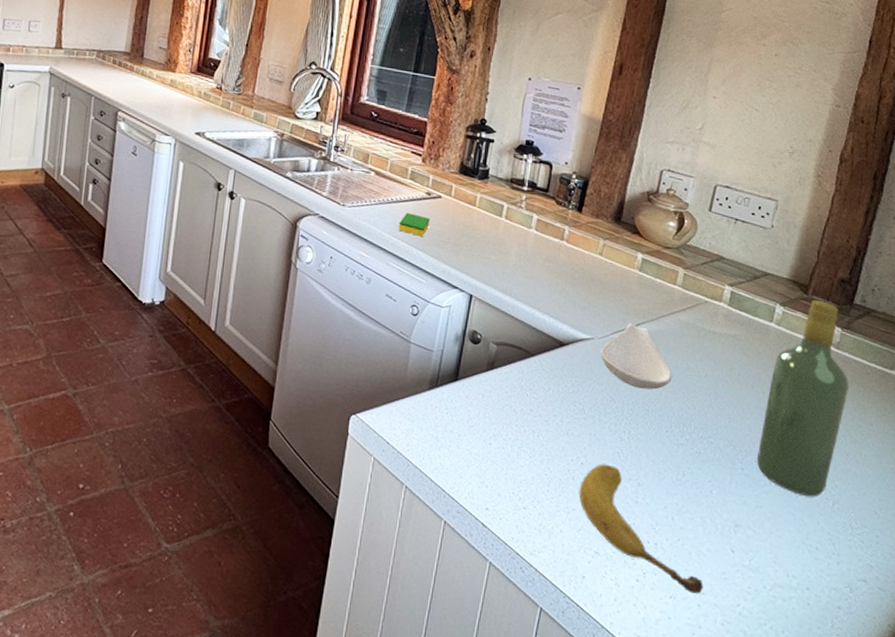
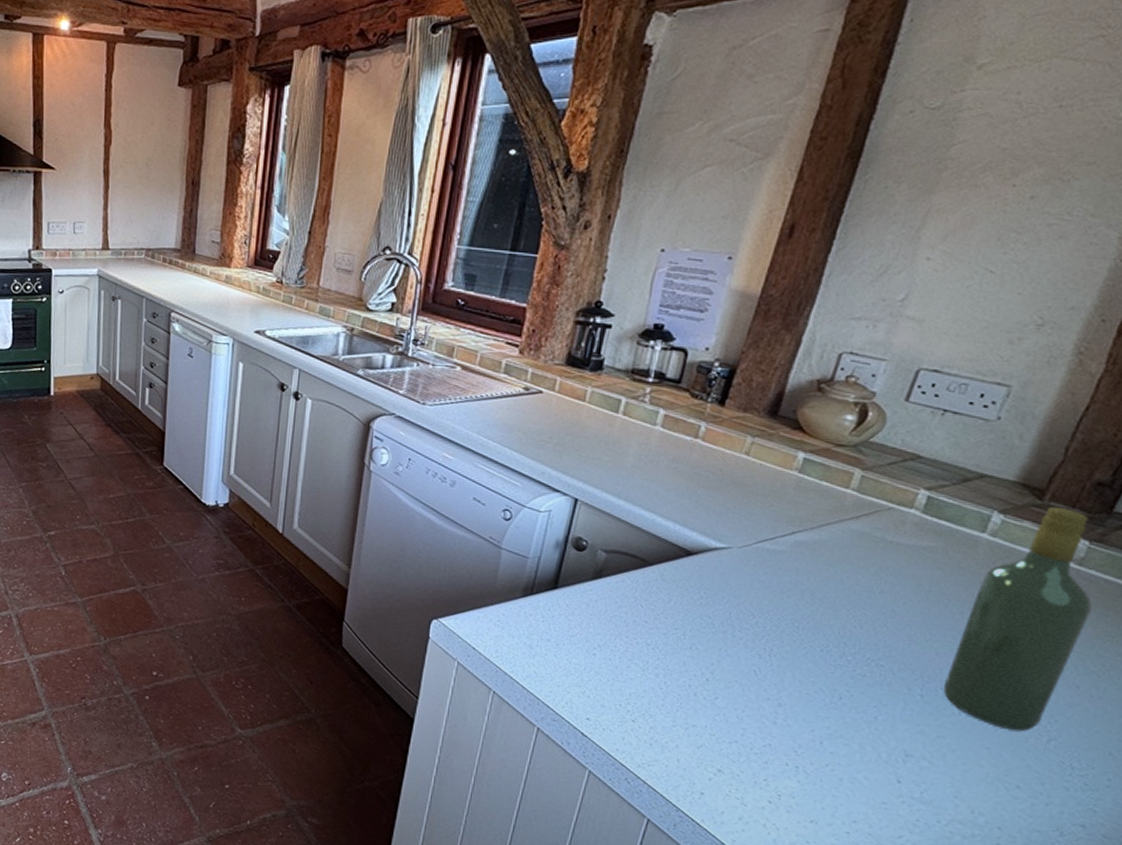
dish sponge: present [398,213,430,236] -> none [488,411,528,436]
fruit: present [579,463,703,594] -> none [701,681,856,822]
spoon rest: present [600,323,672,390] -> none [738,531,835,606]

